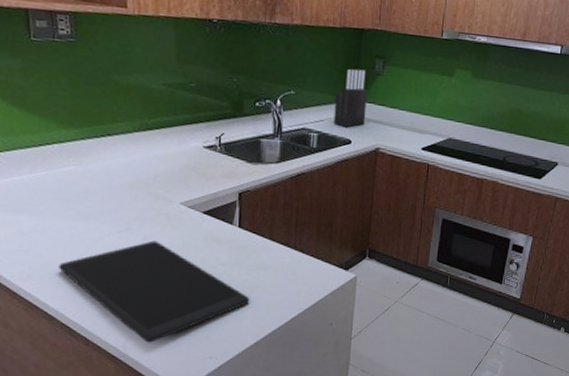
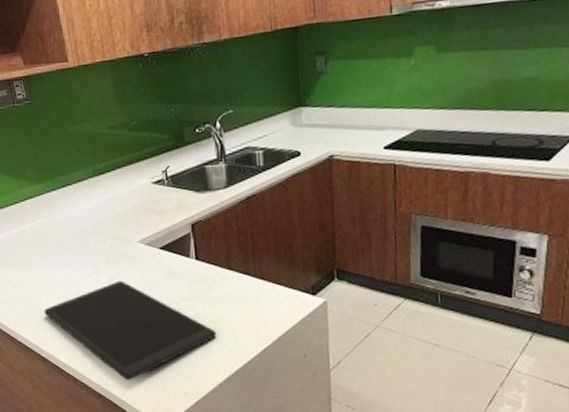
knife block: present [333,69,367,128] -> none [276,71,313,139]

